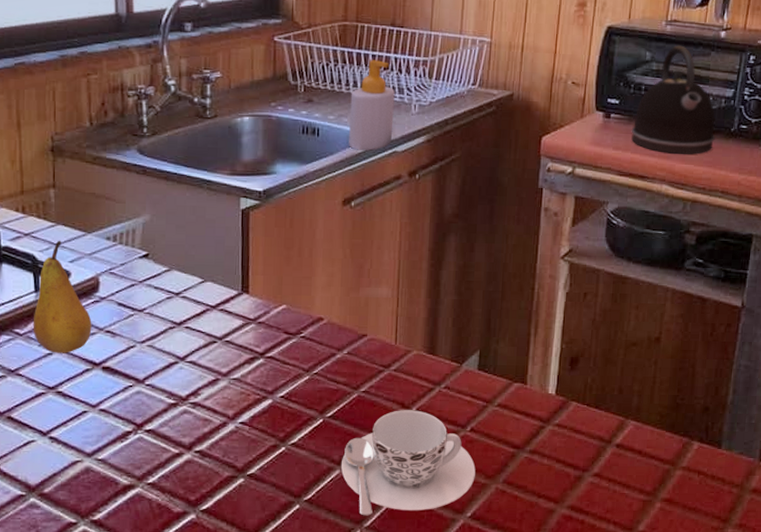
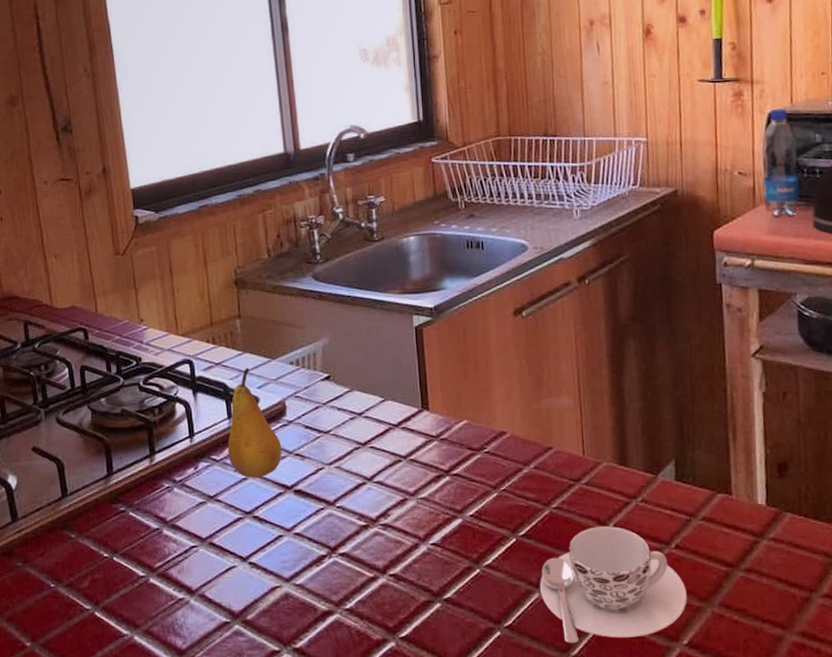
soap bottle: present [349,60,395,151] -> none [511,170,557,260]
bottle: none [591,23,629,129] -> present [761,109,800,217]

